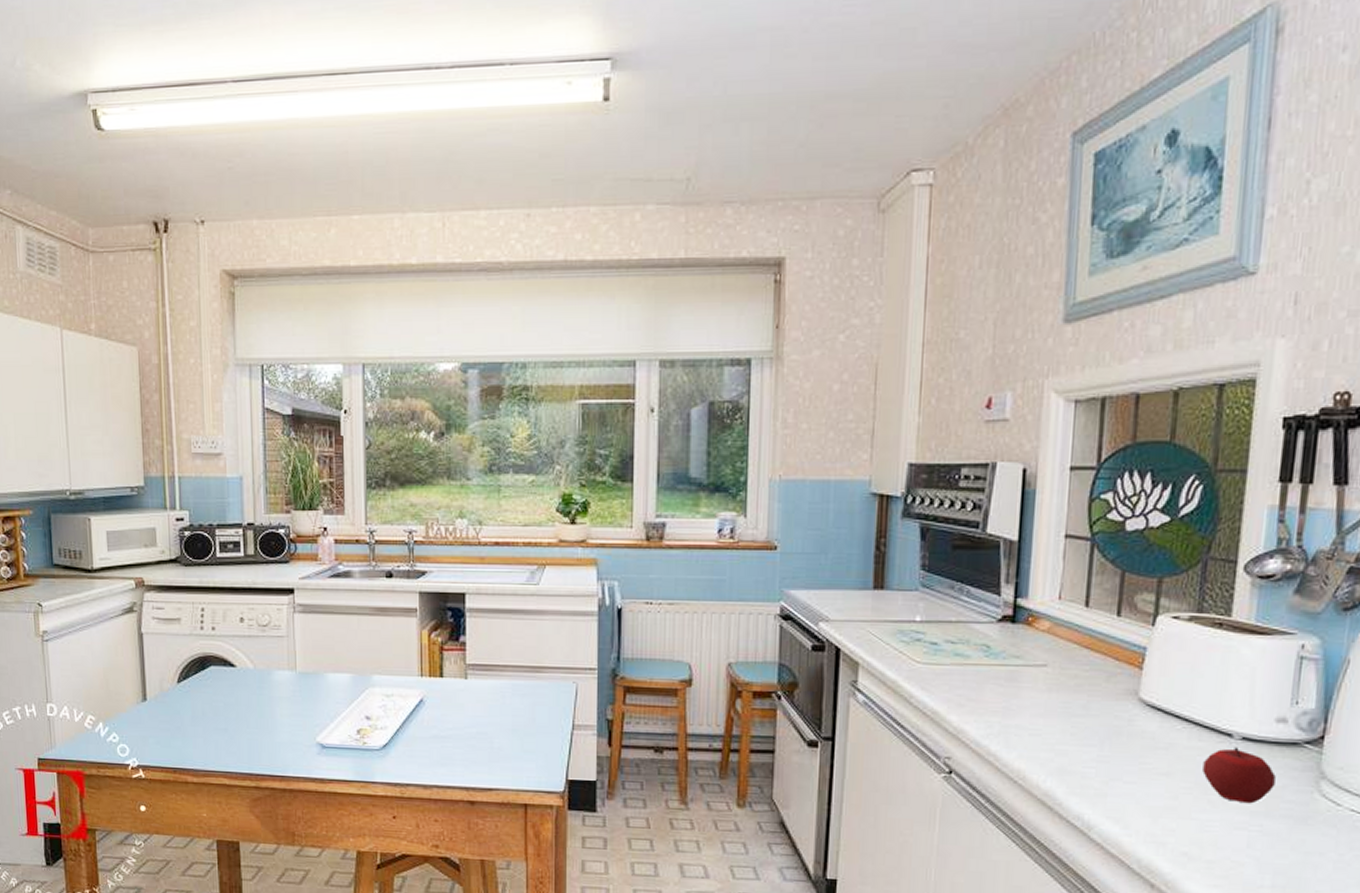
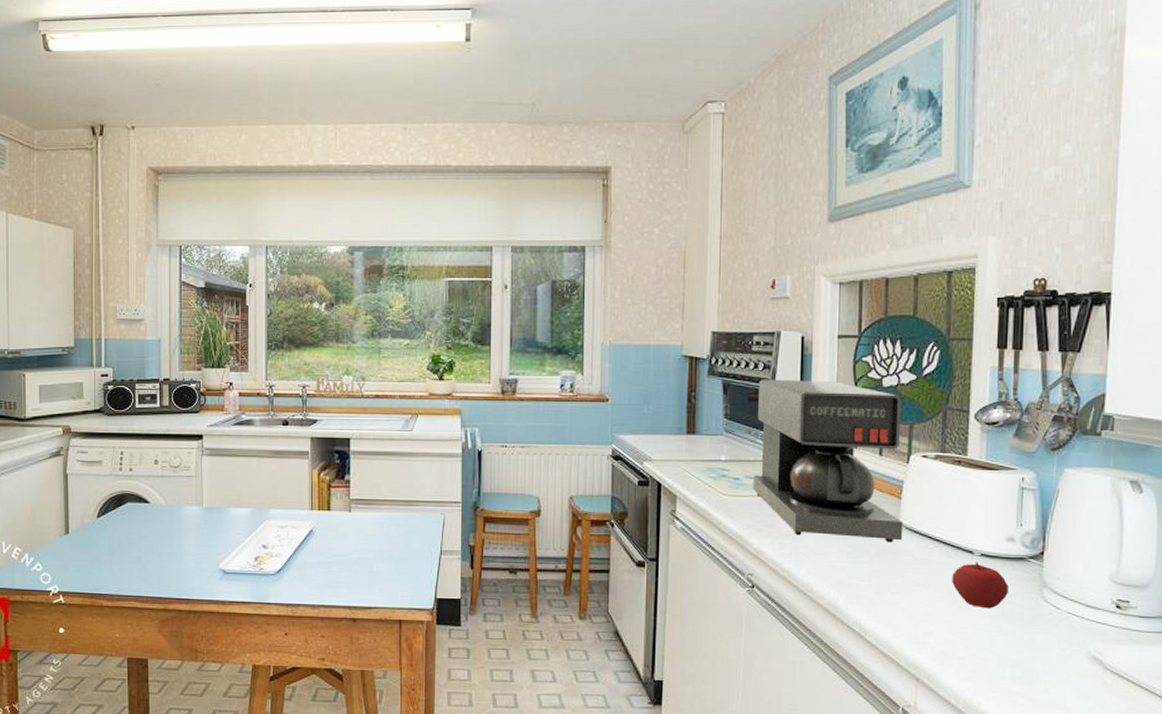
coffee maker: none [954,522,1150,723] -> present [752,379,903,543]

